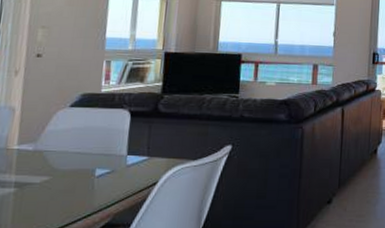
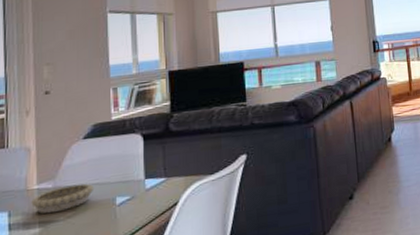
decorative bowl: none [9,150,76,174] -> present [31,183,95,214]

